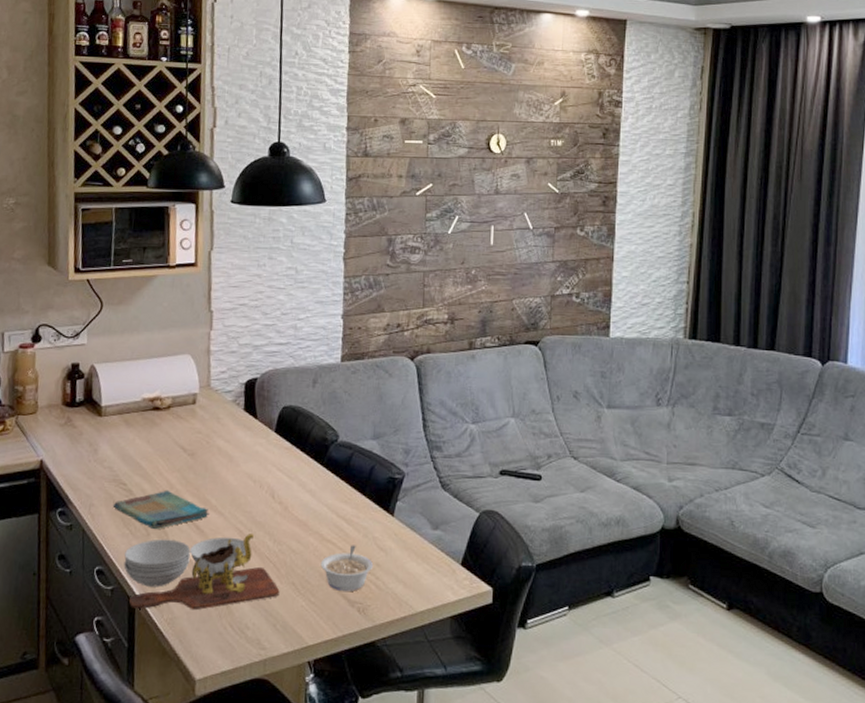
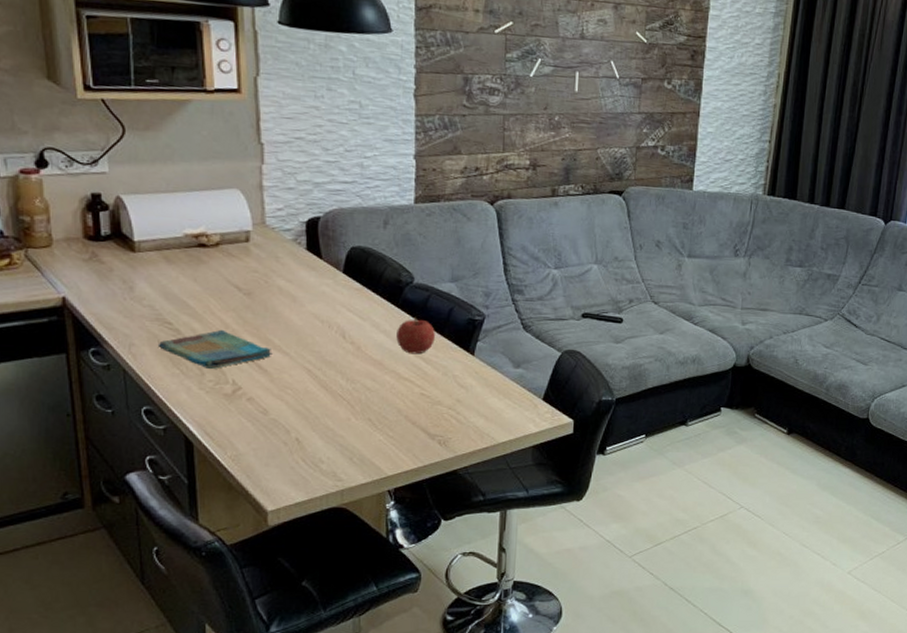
cutting board: present [123,534,280,611] -> none [176,373,355,447]
legume: present [320,545,374,591] -> none [398,382,454,426]
fruit: none [321,476,357,515] -> present [396,317,435,355]

